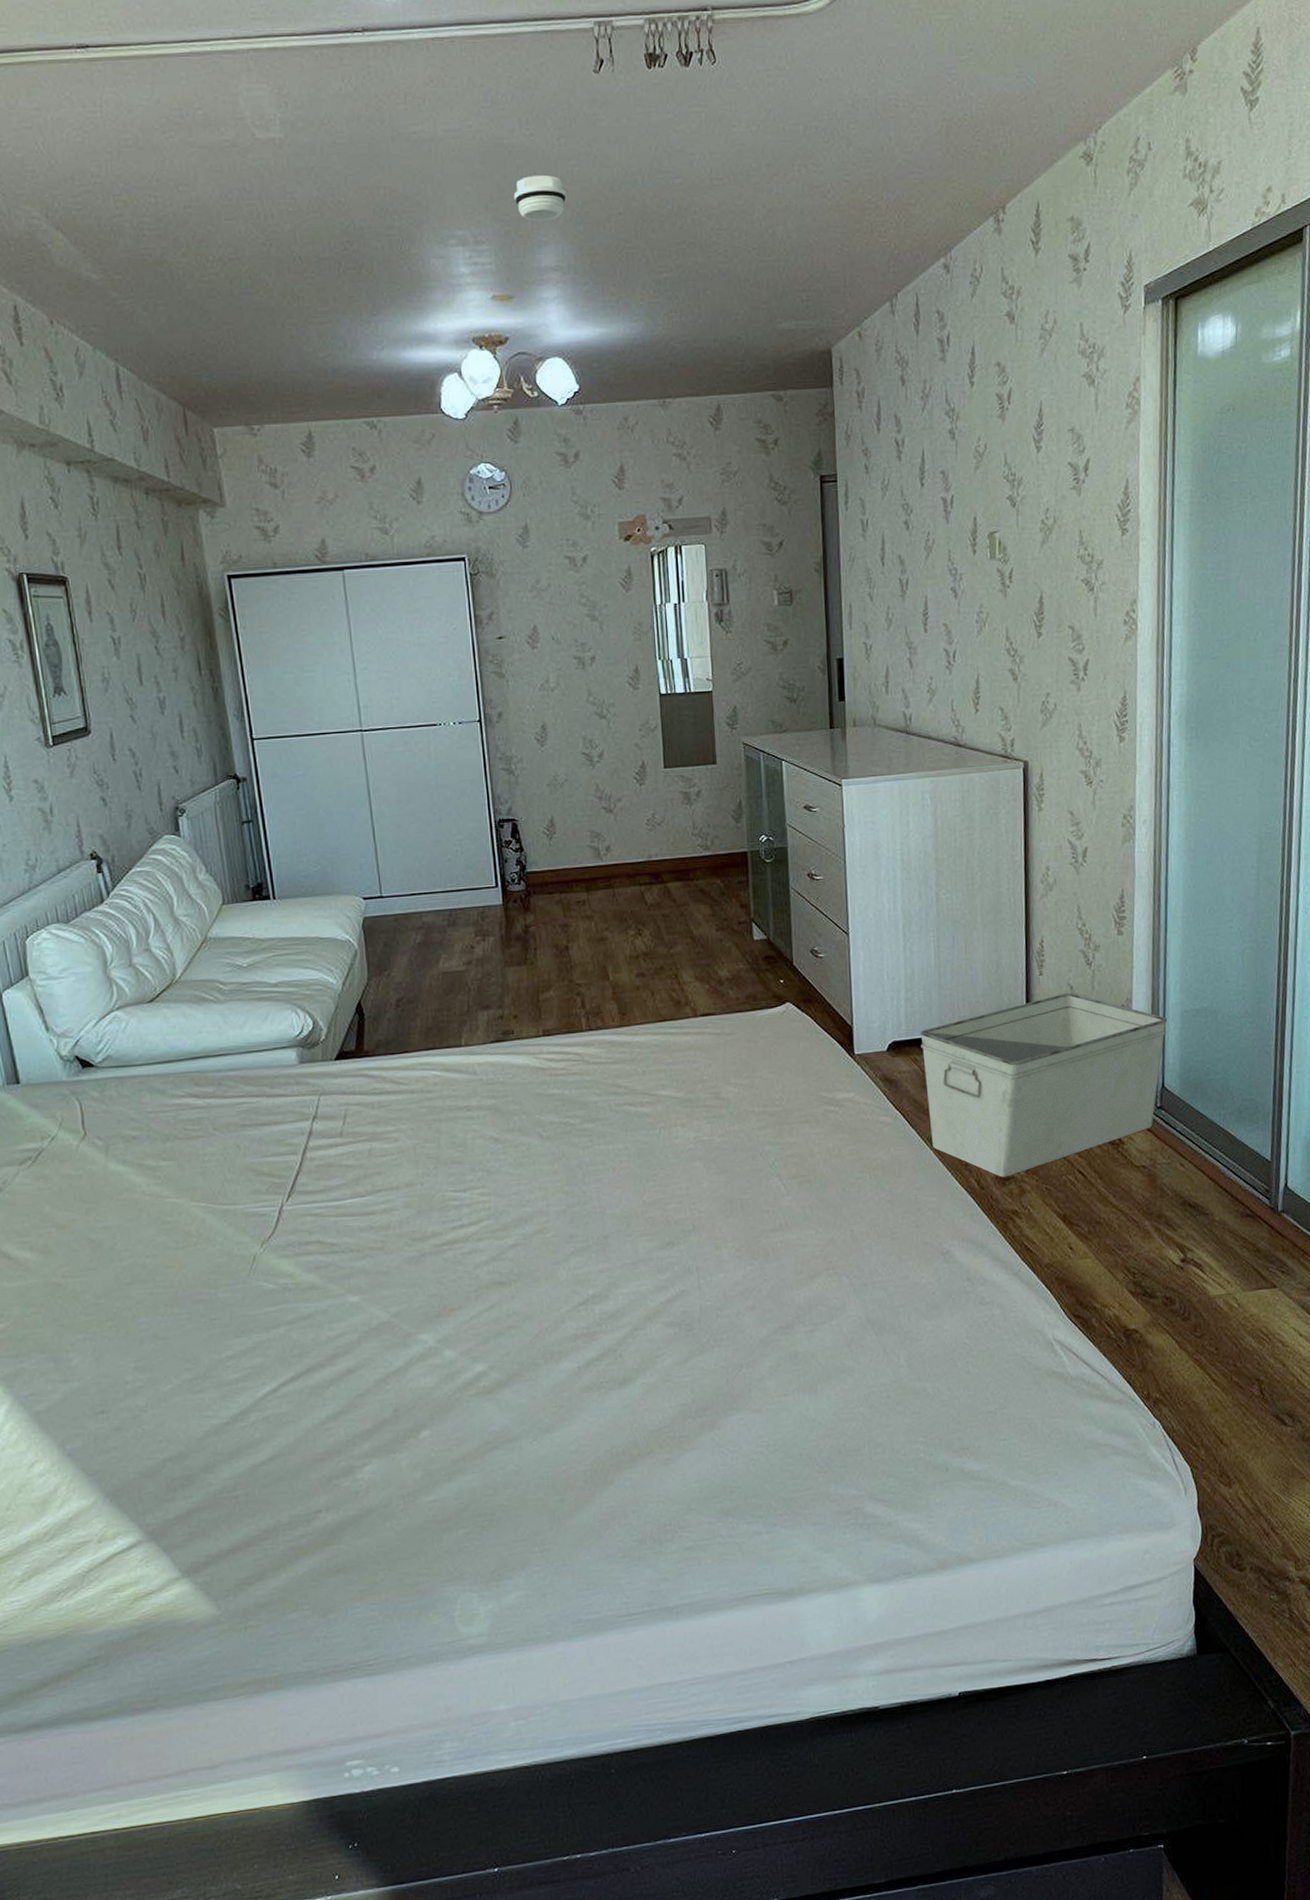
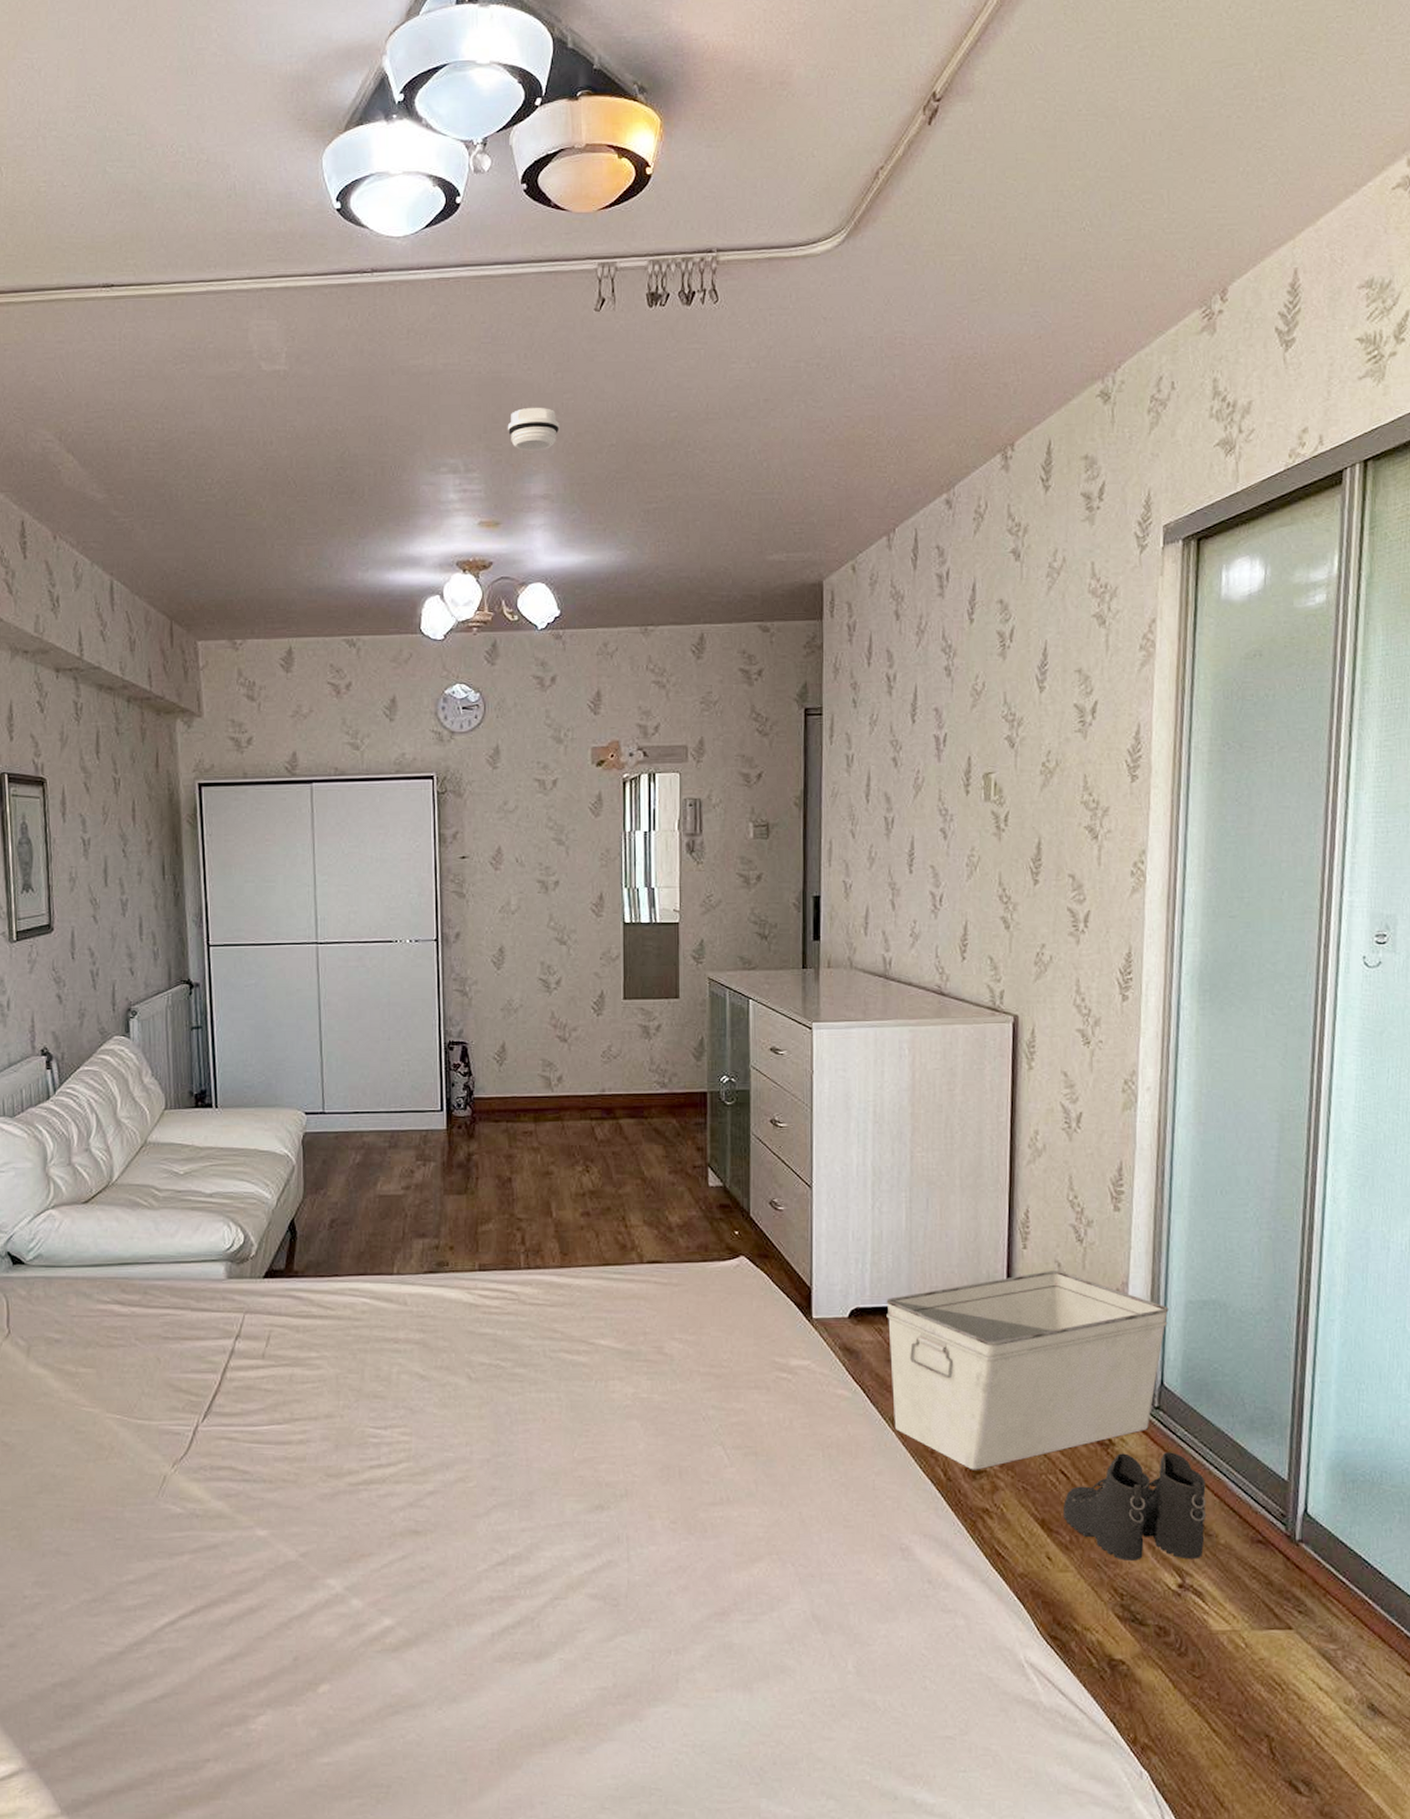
boots: none [1082,1145,1204,1244] -> present [1063,1452,1207,1561]

